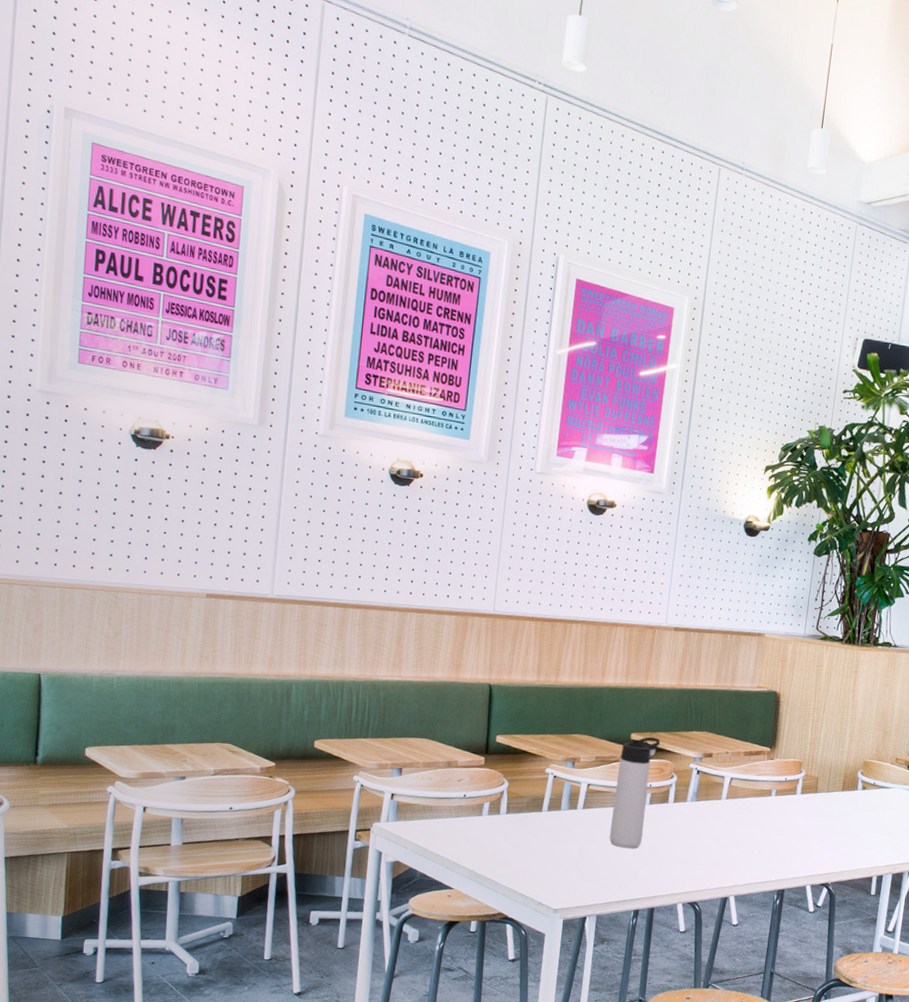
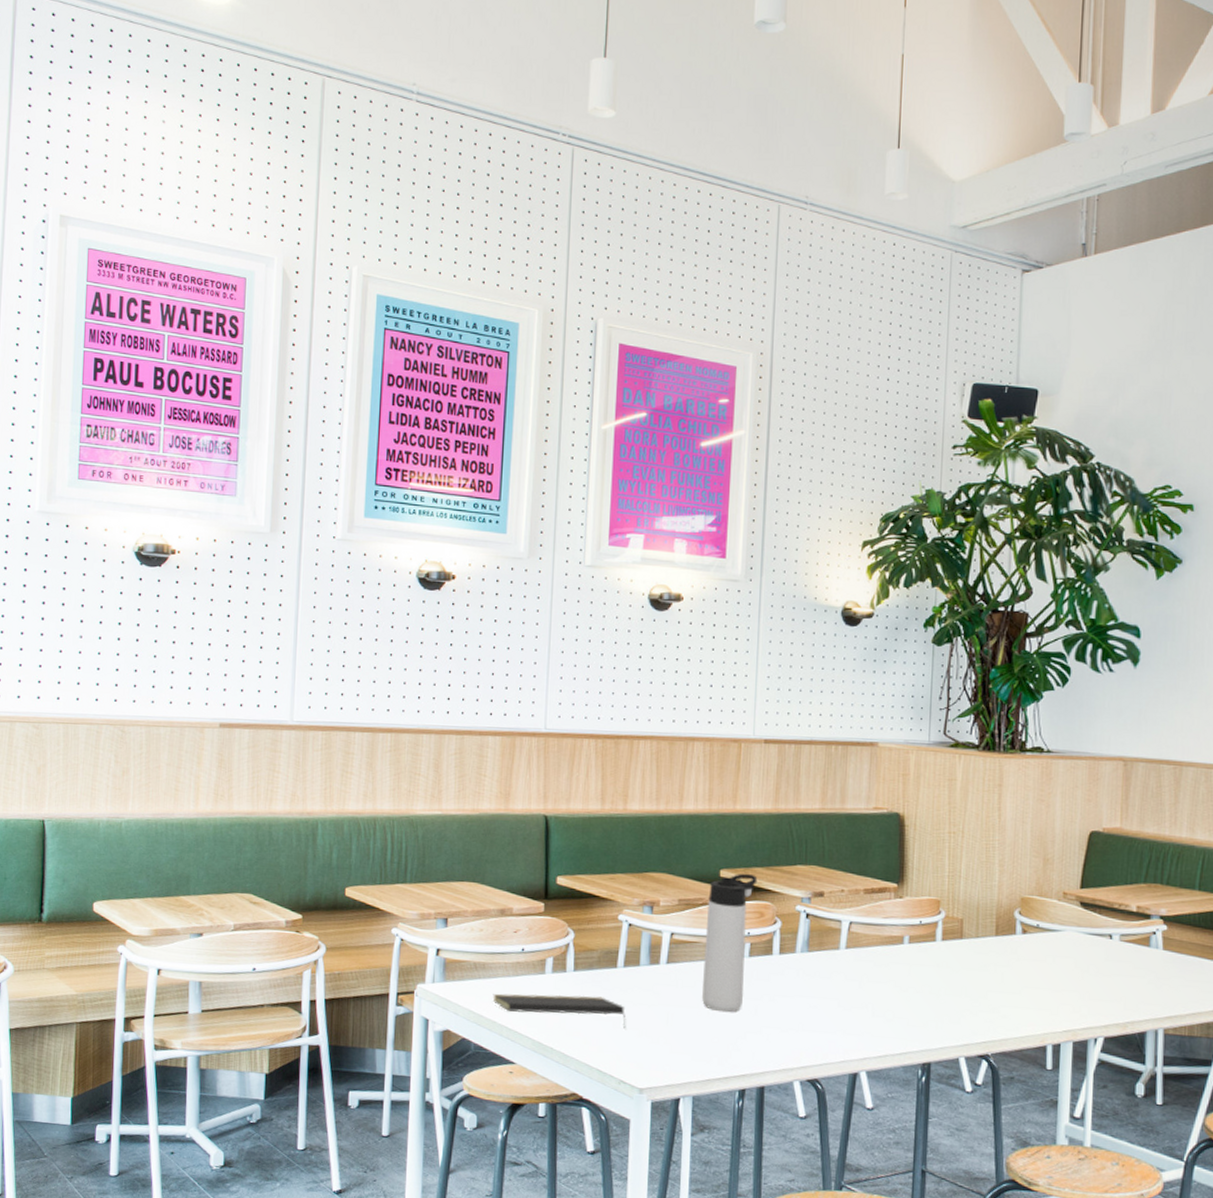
notepad: none [437,831,547,860] -> present [492,993,626,1028]

